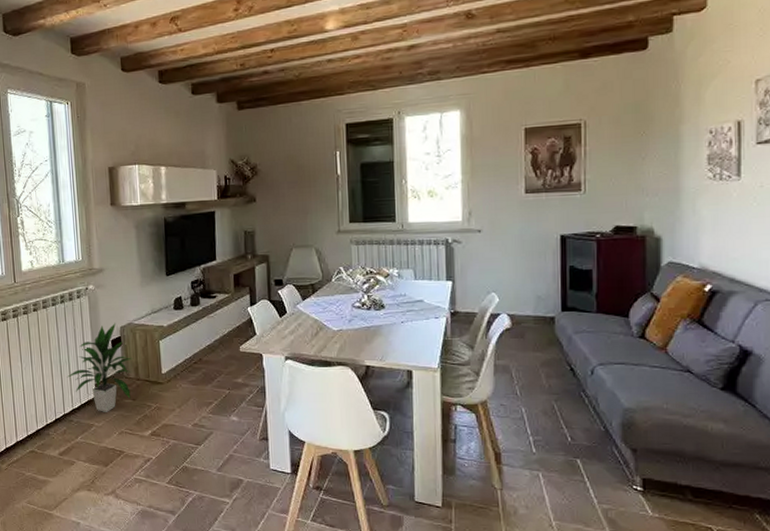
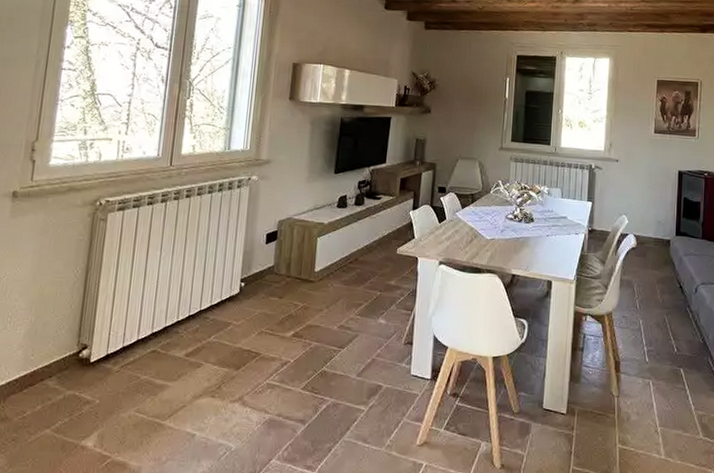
indoor plant: present [67,323,133,412] -> none [210,216,287,310]

